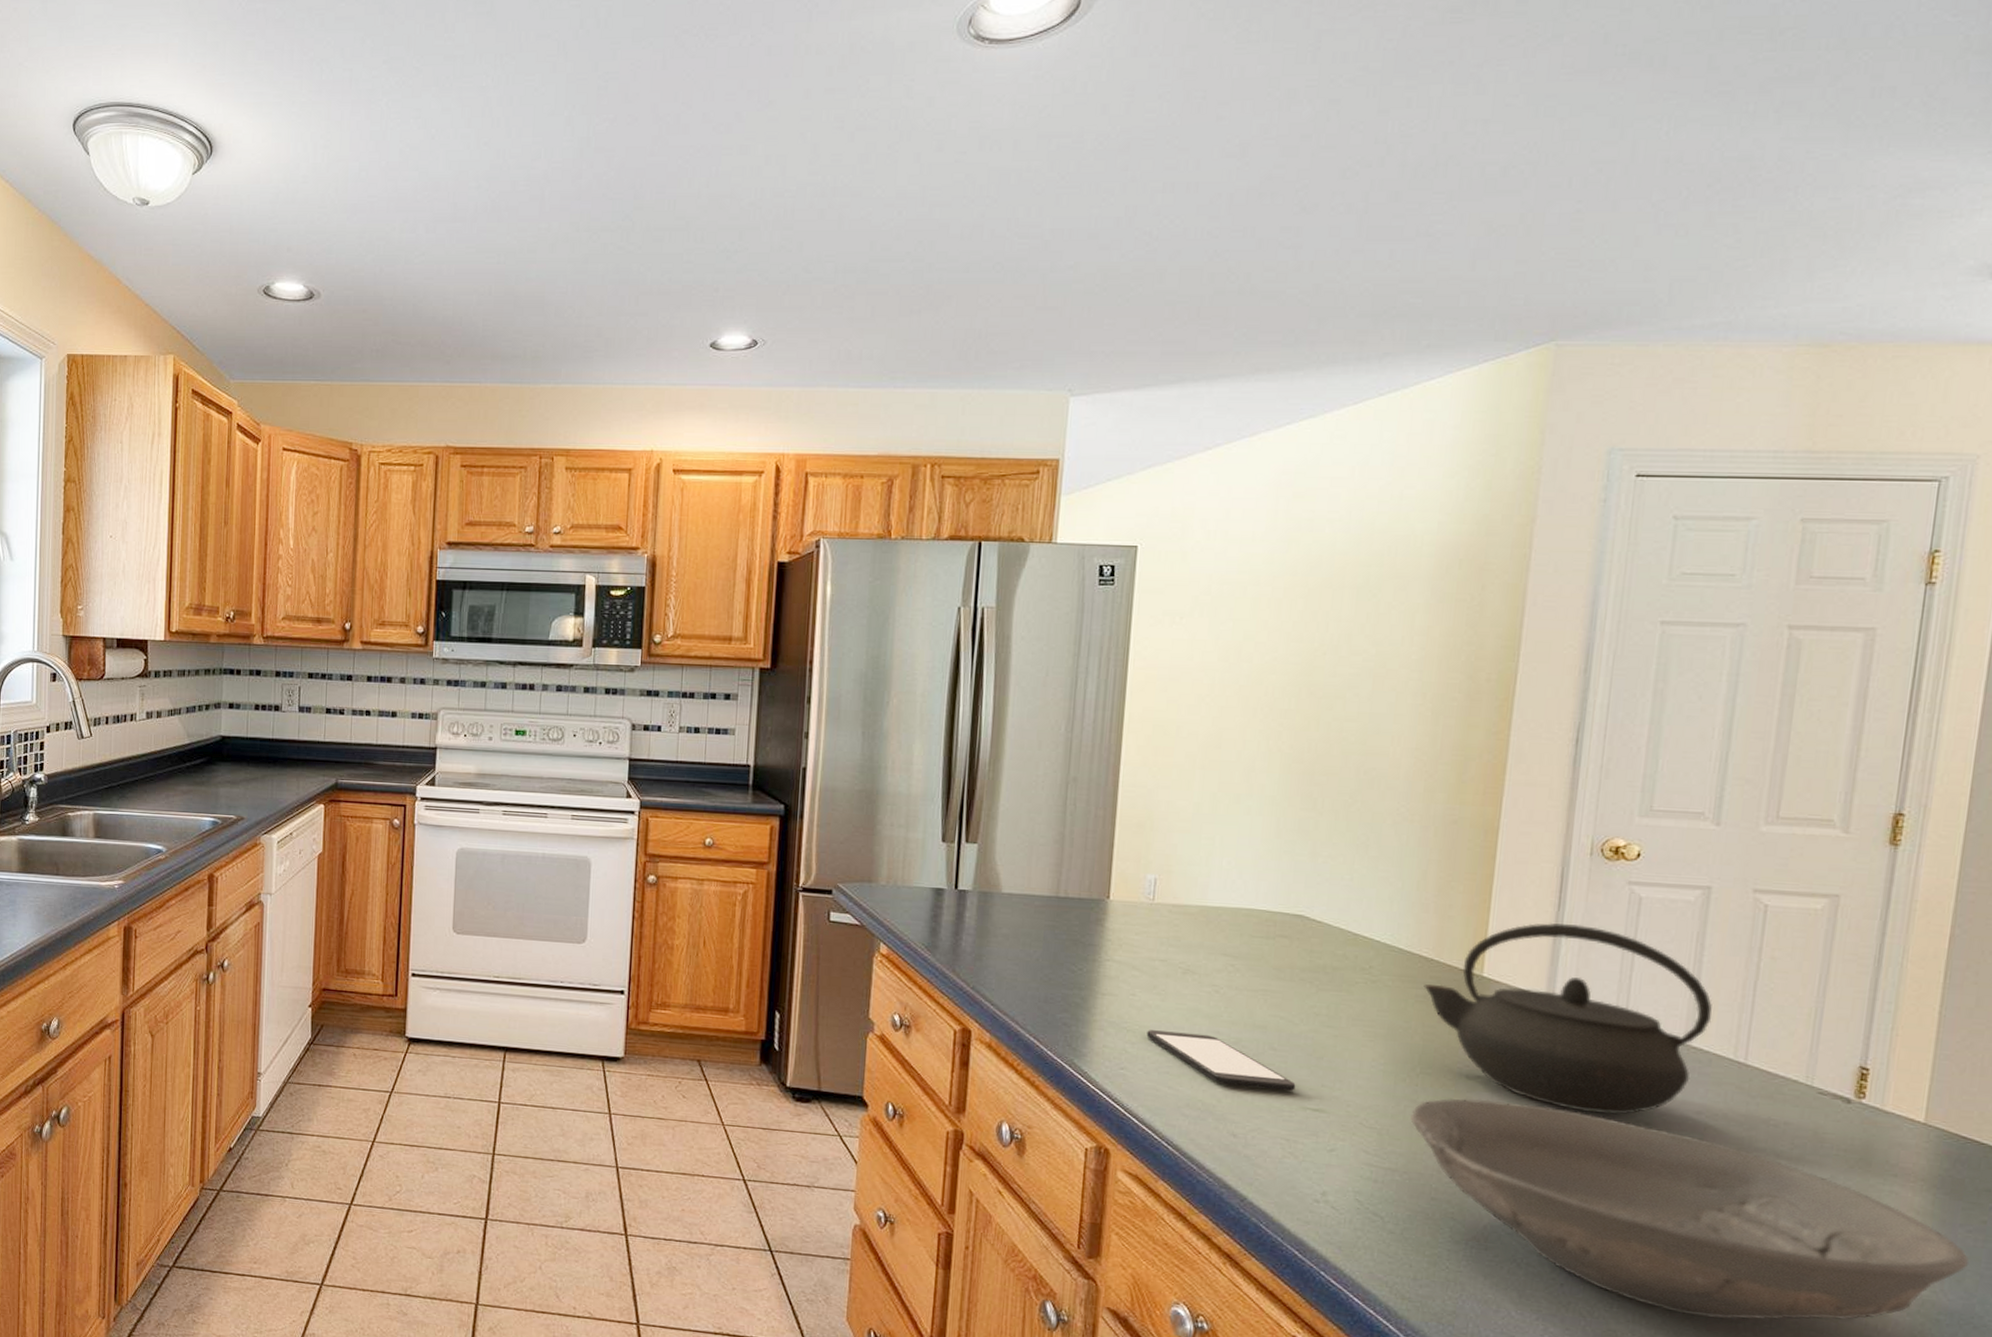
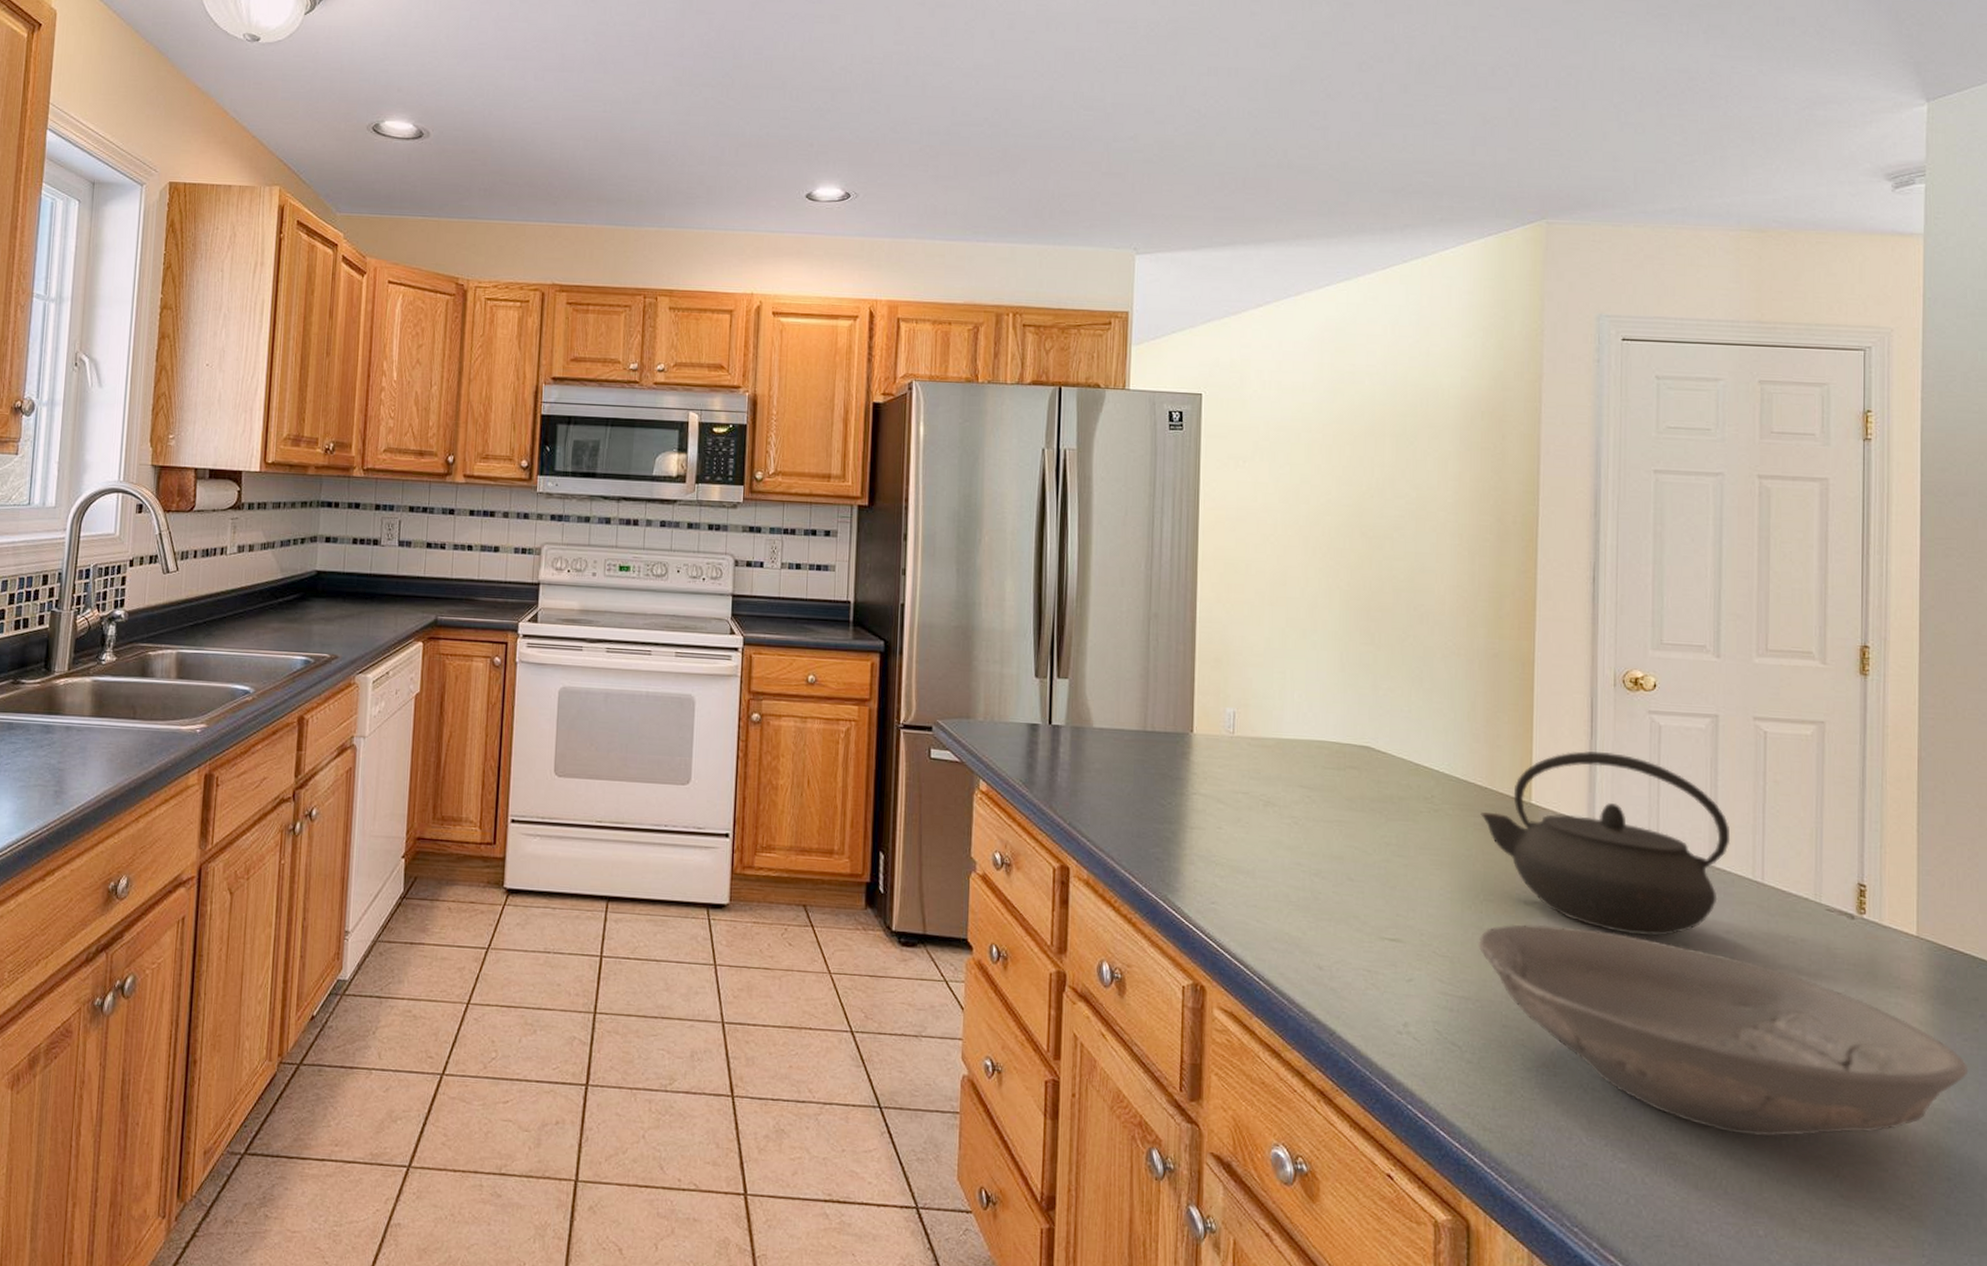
smartphone: present [1146,1030,1296,1092] -> none [1234,863,1373,922]

